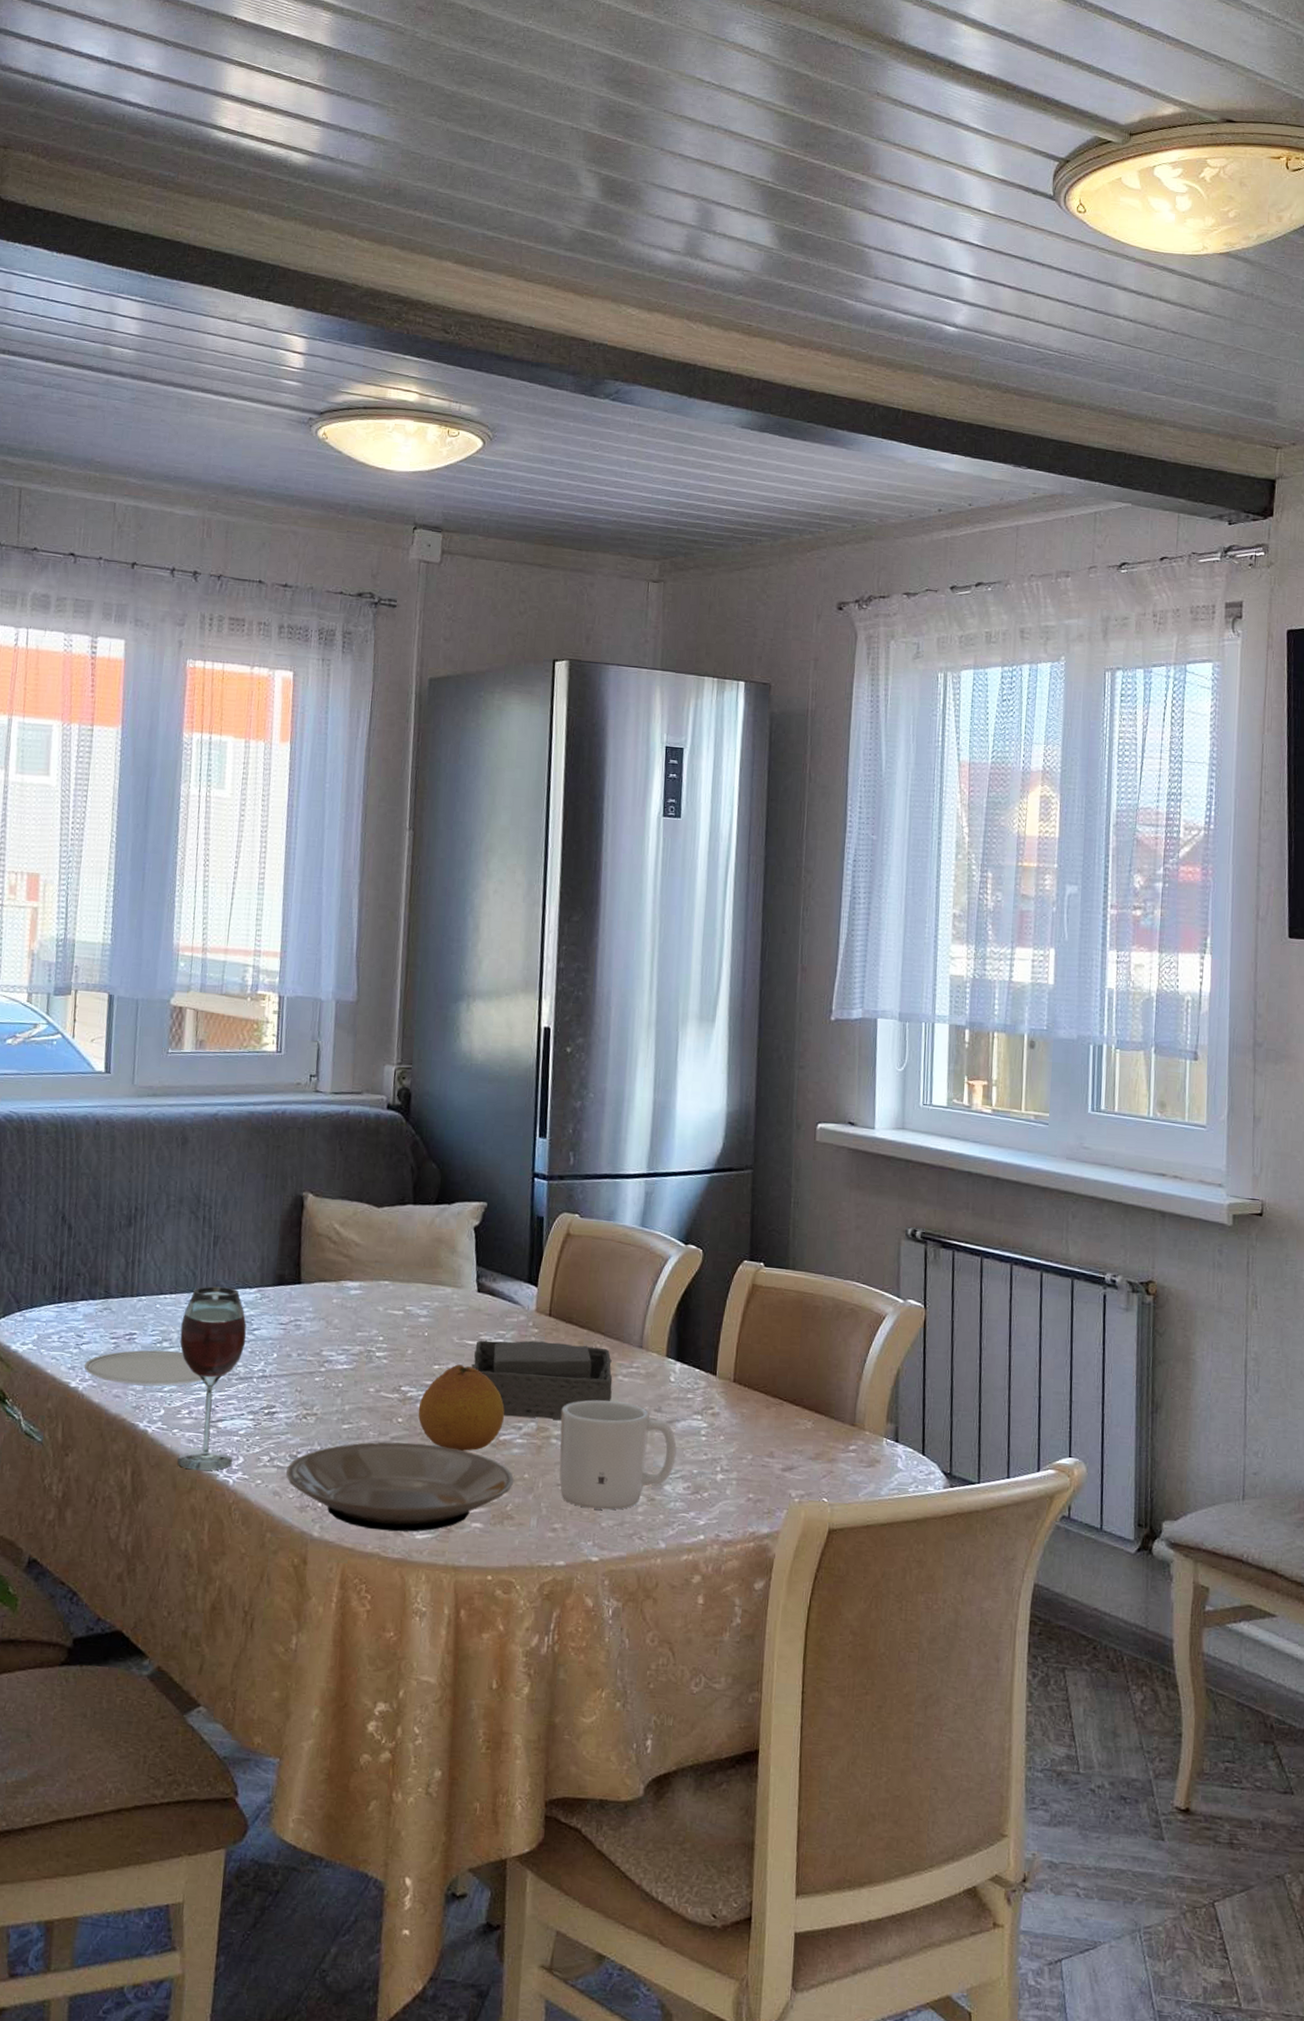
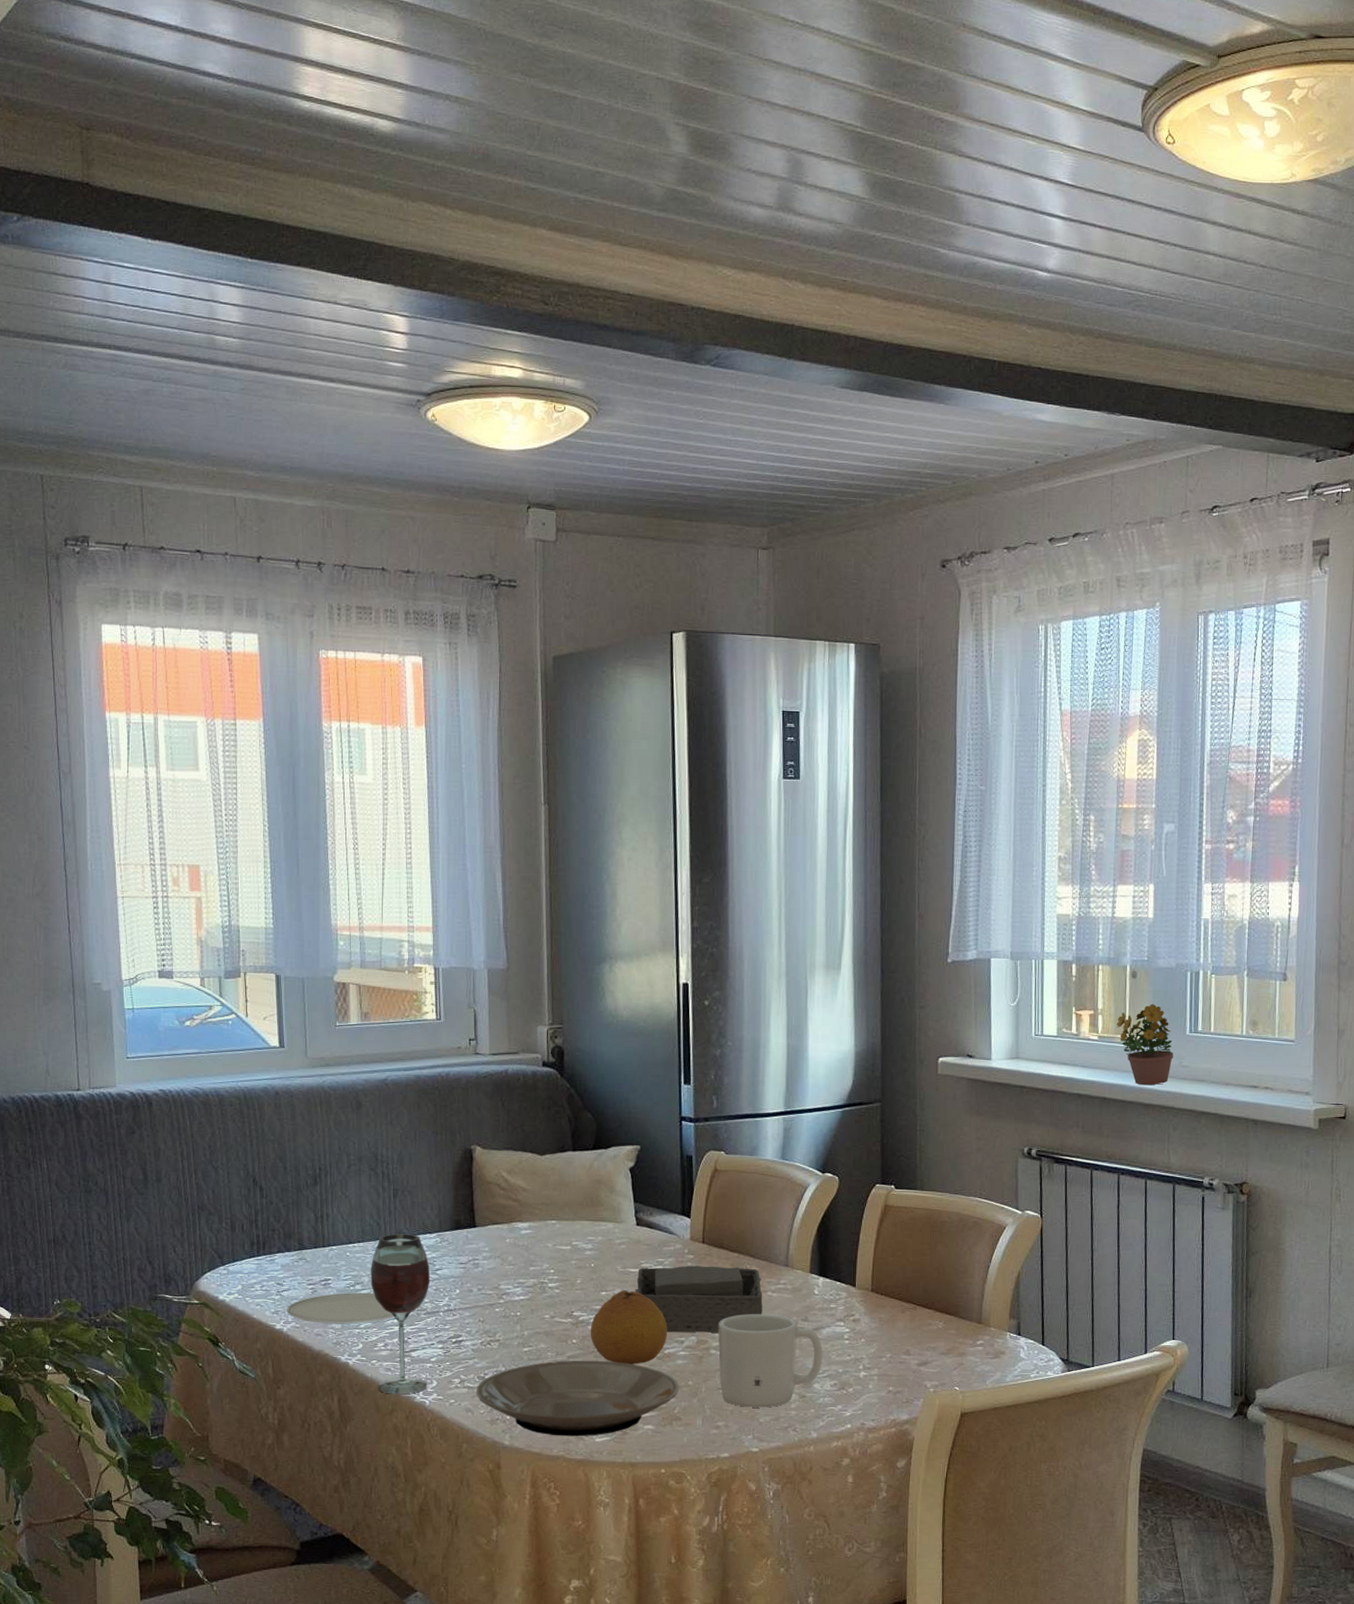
flowerpot: none [1012,1077,1074,1167] -> present [1117,1003,1173,1085]

